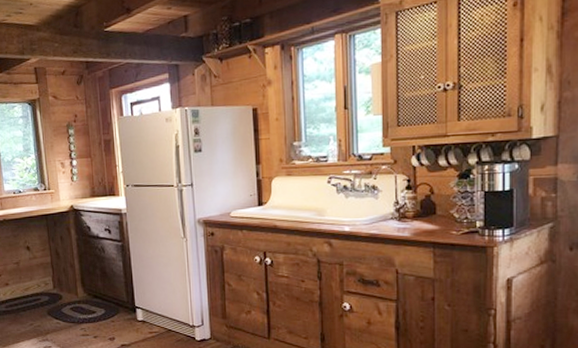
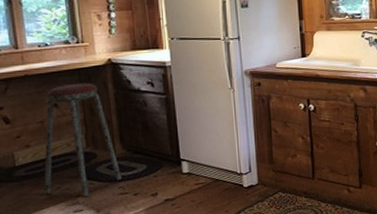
music stool: none [20,228,83,335] -> present [44,82,122,197]

